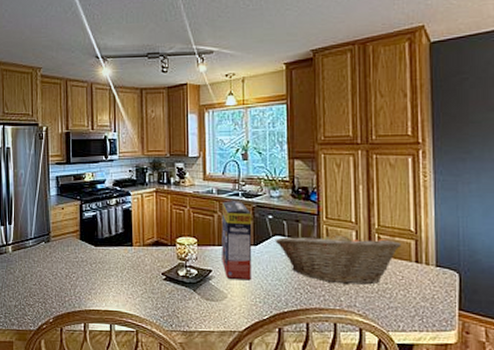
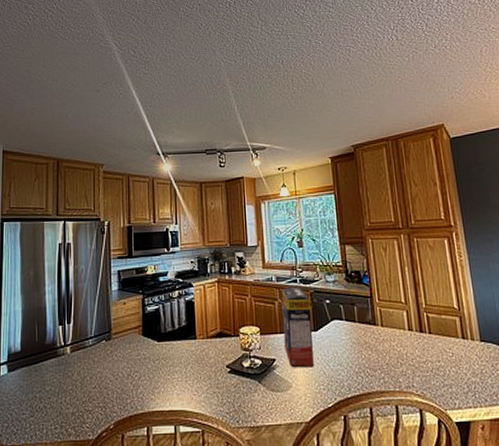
fruit basket: present [275,231,402,285] -> none [333,312,448,365]

